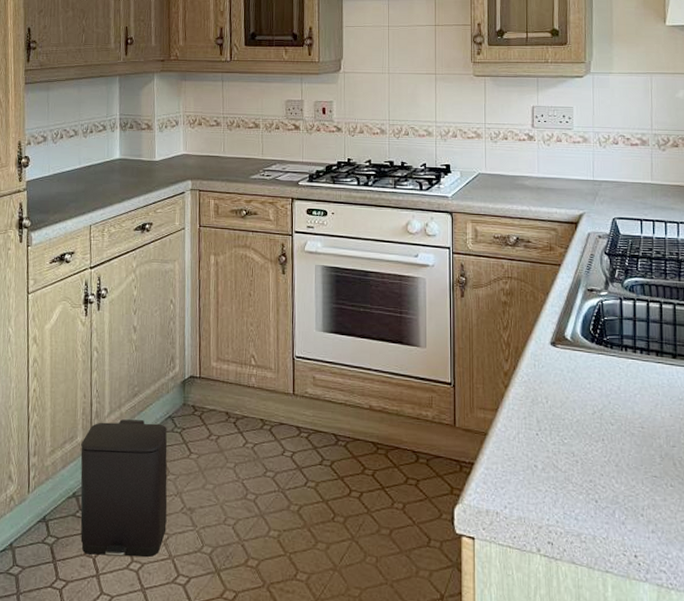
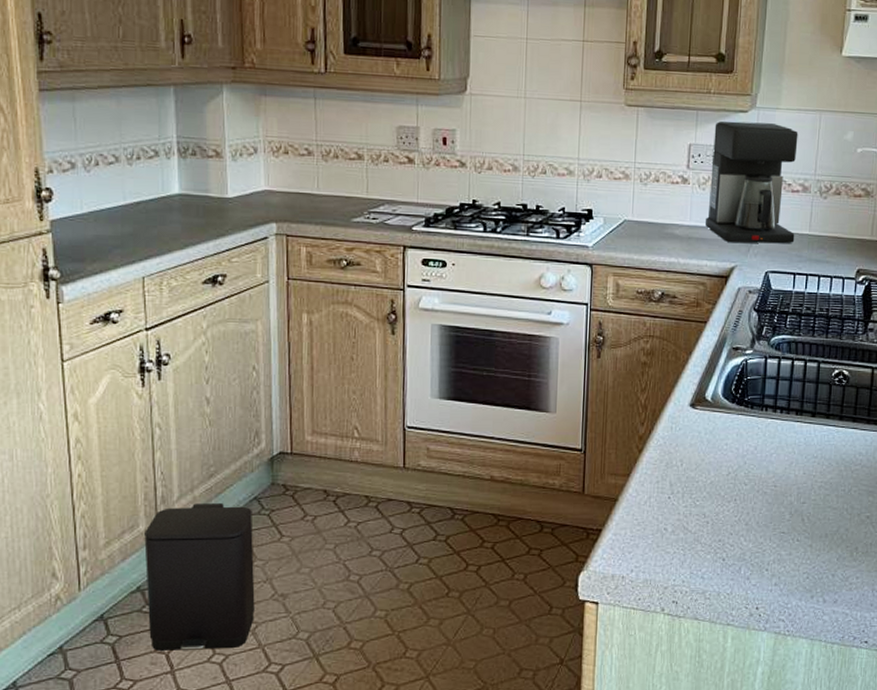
coffee maker: none [551,85,638,193] -> present [704,120,798,244]

